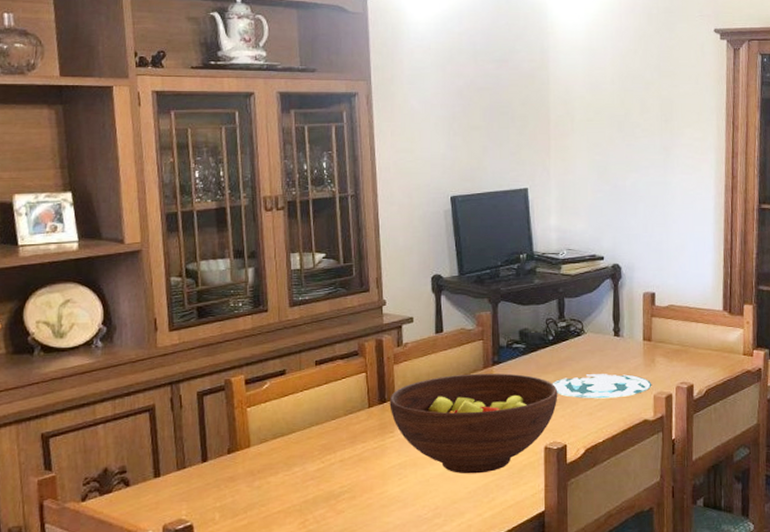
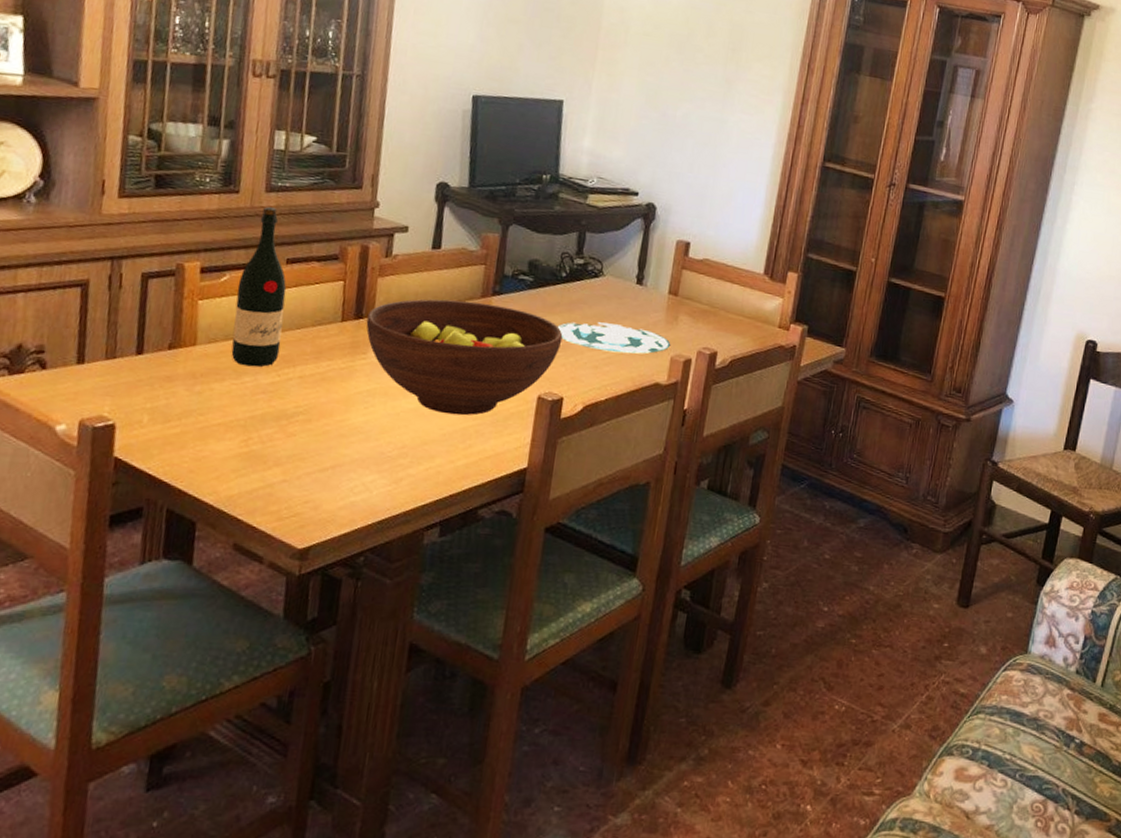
wine bottle: none [278,319,321,459] -> present [231,207,287,367]

